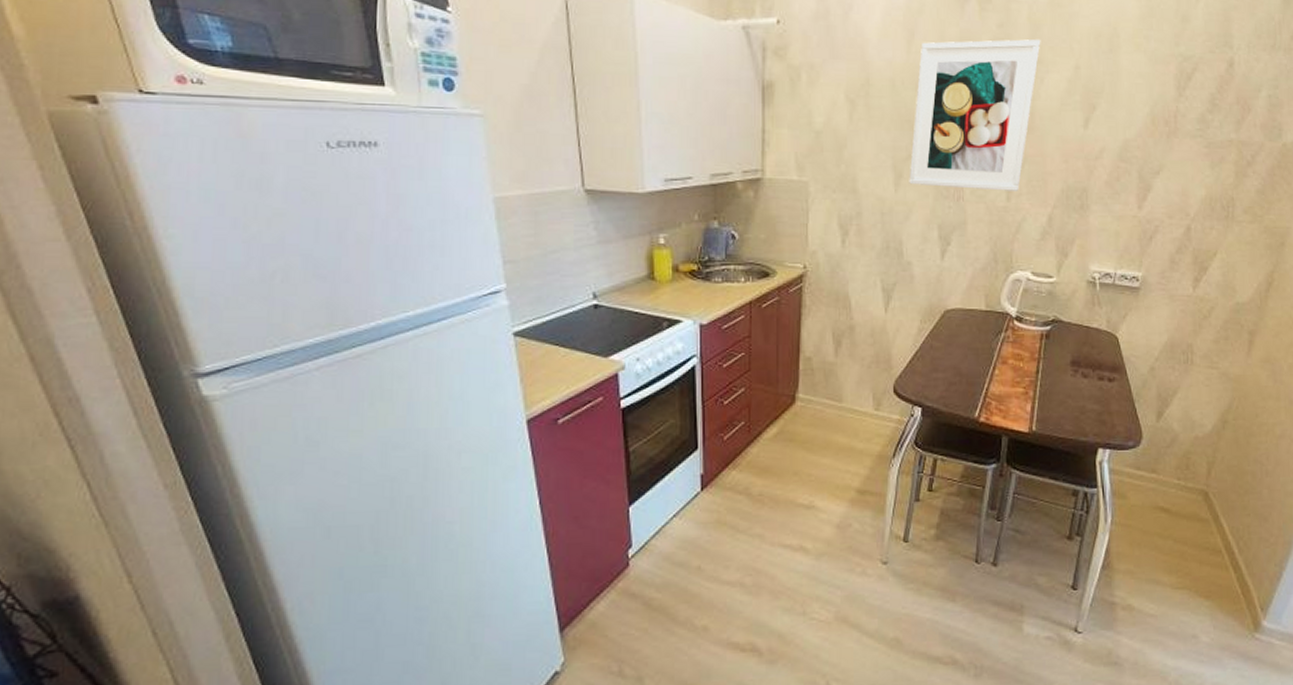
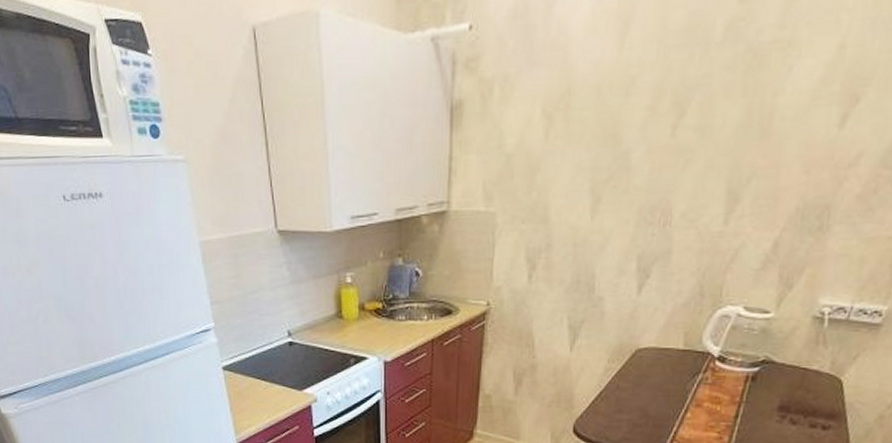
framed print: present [909,39,1041,191] -> none [608,14,796,213]

